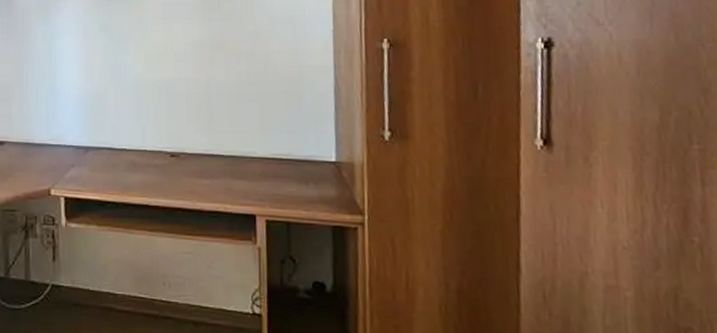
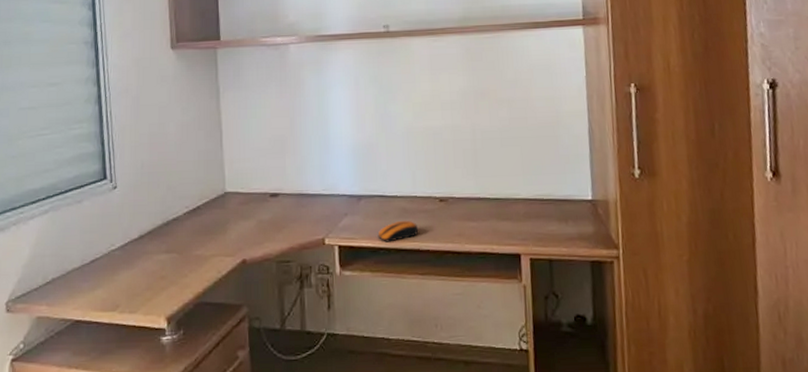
computer mouse: none [105,174,148,196] -> present [377,220,419,243]

